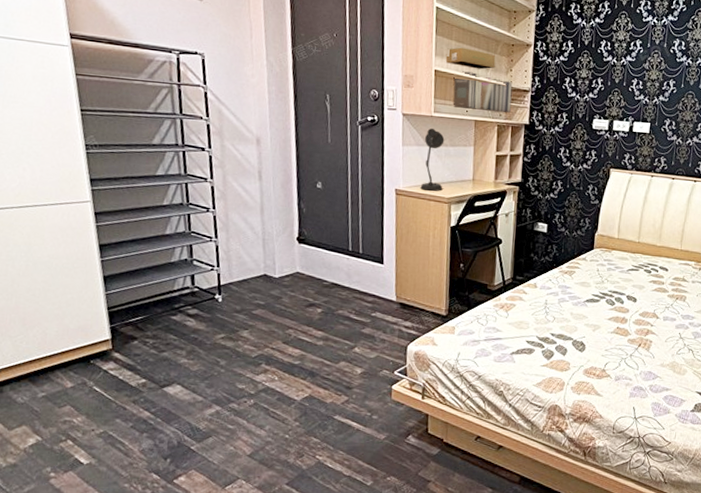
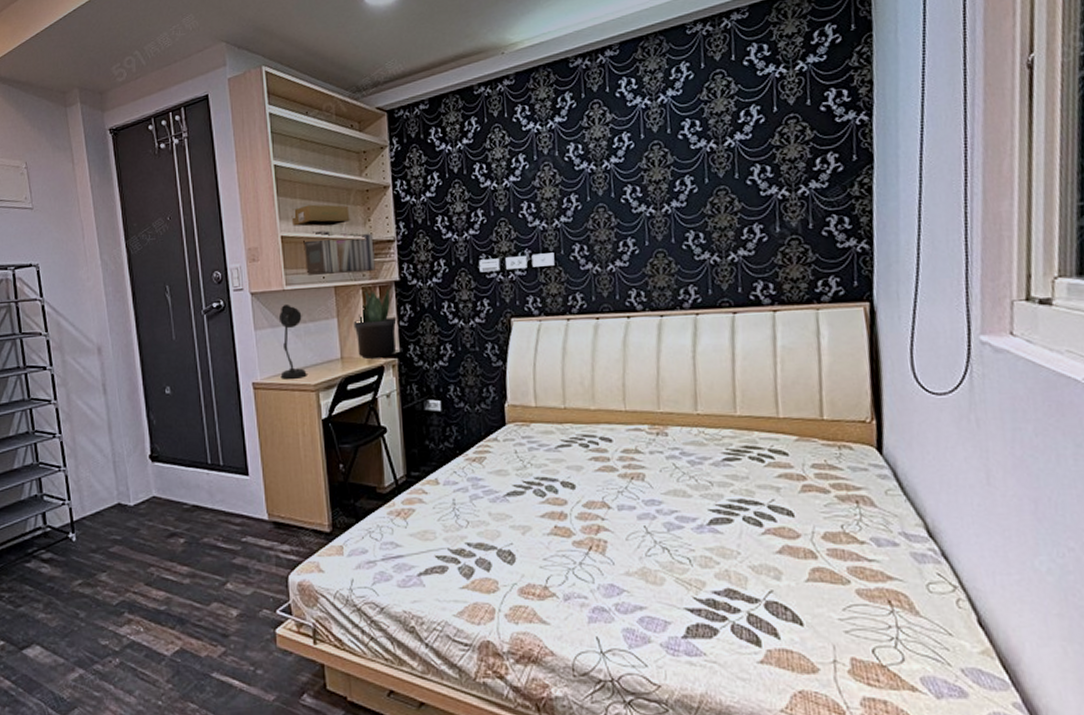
planter: none [486,128,521,185] -> present [353,288,396,359]

